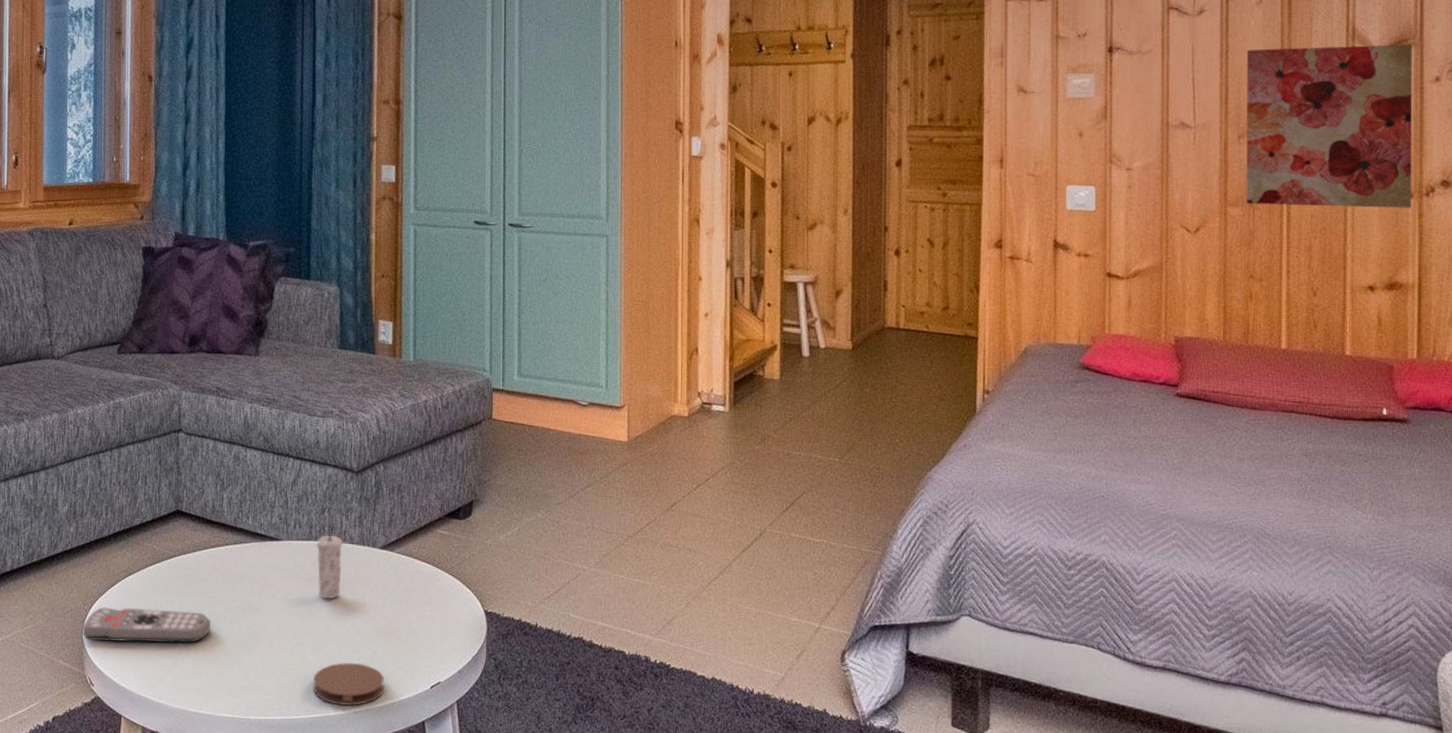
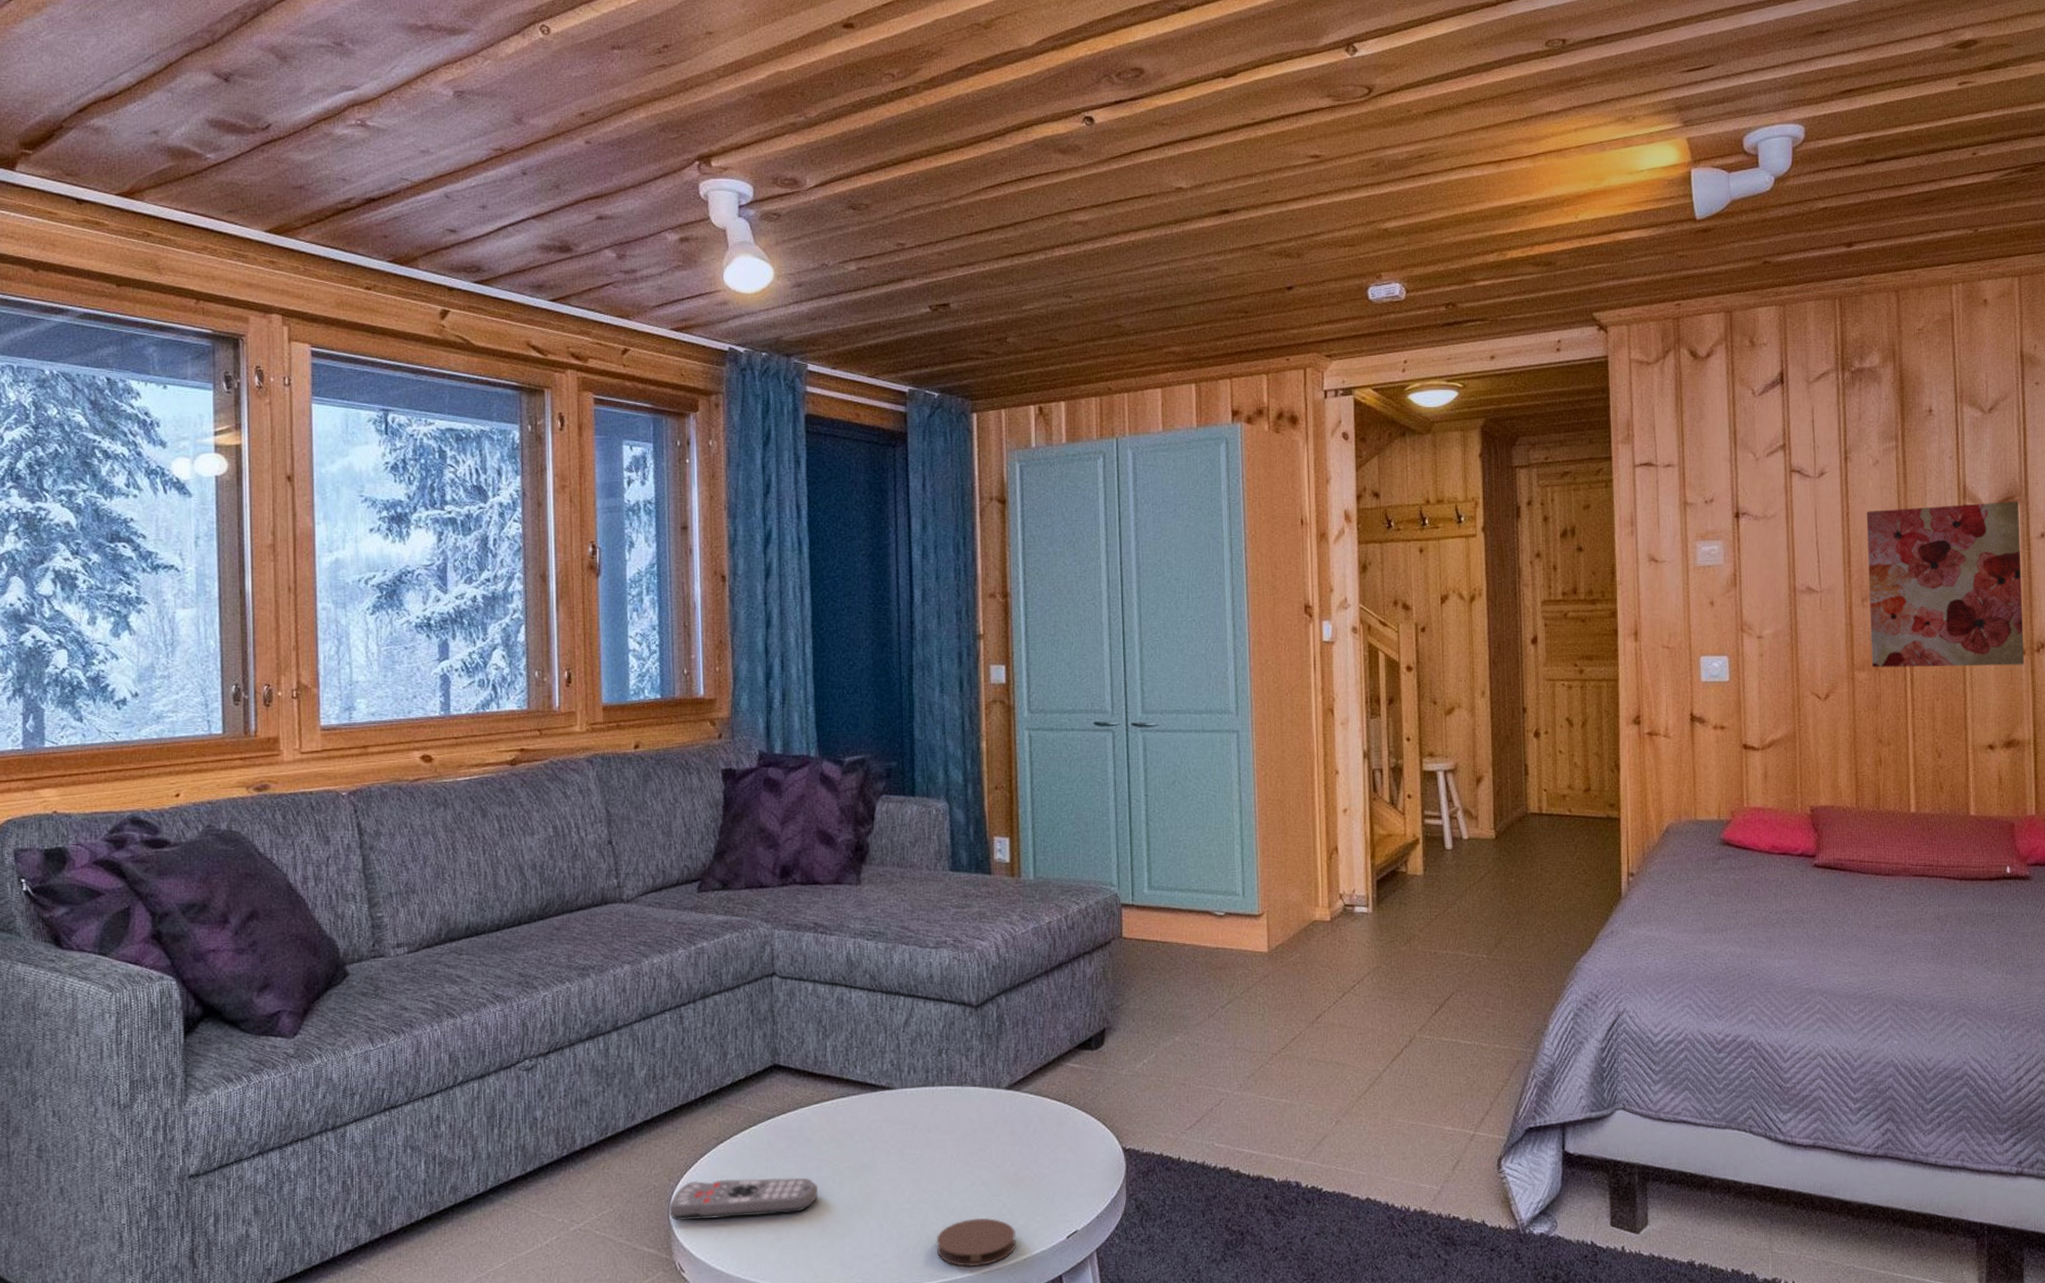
candle: present [316,527,343,599] -> none [934,1069,964,1150]

